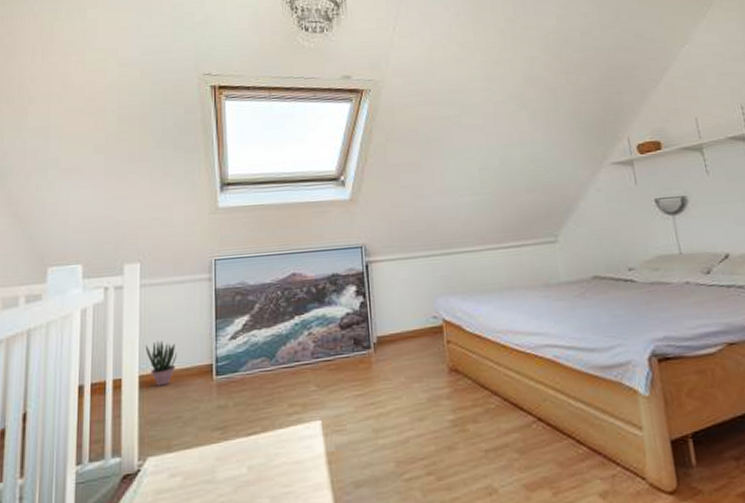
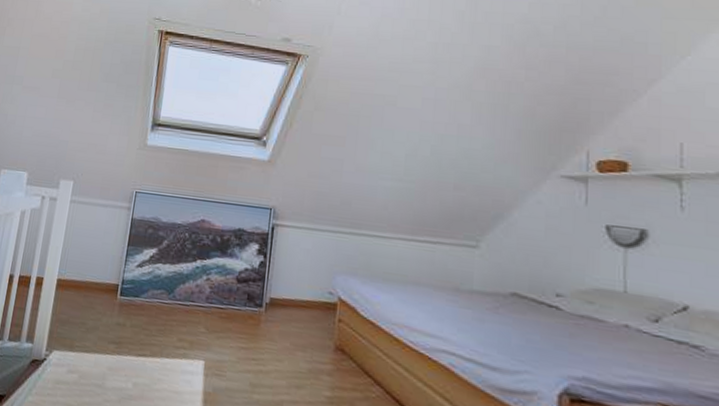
potted plant: present [145,340,178,387] -> none [66,252,92,293]

